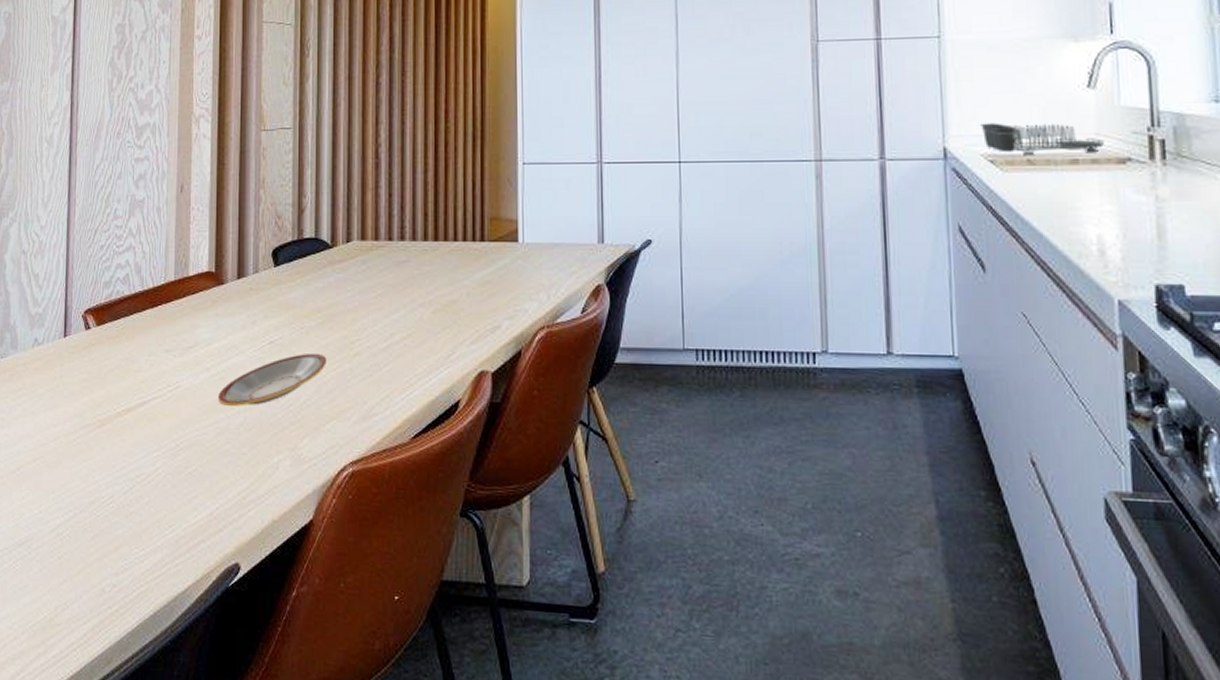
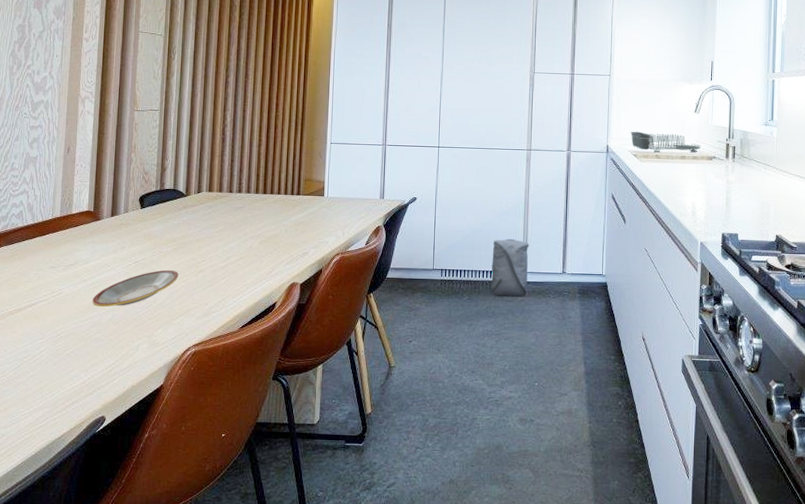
backpack: none [769,300,838,394] -> present [488,238,531,298]

